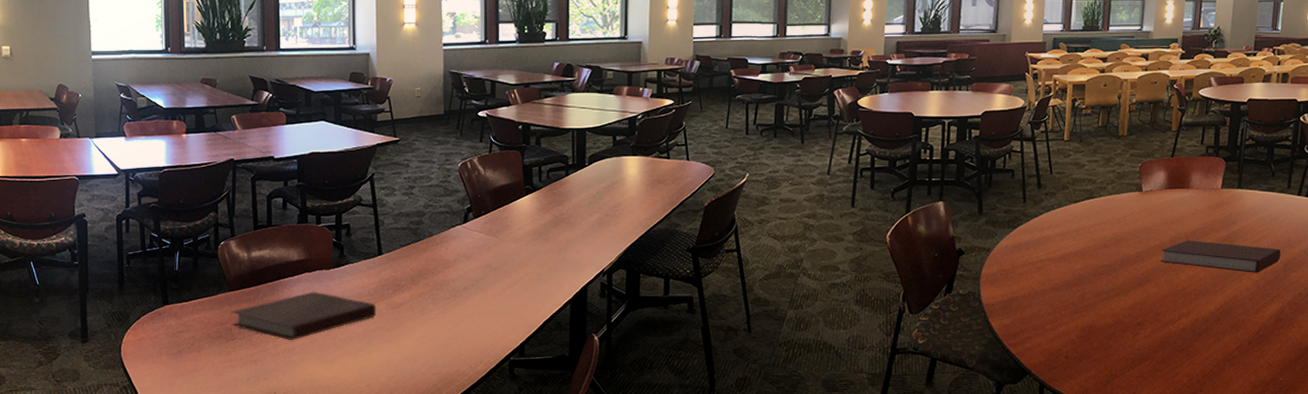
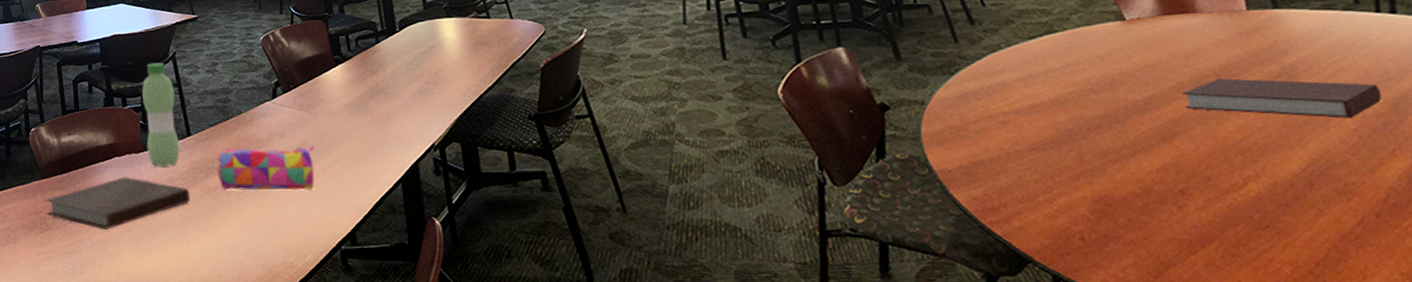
water bottle: none [336,183,370,284] -> present [141,62,180,167]
pencil case: none [404,267,497,308] -> present [216,145,315,191]

